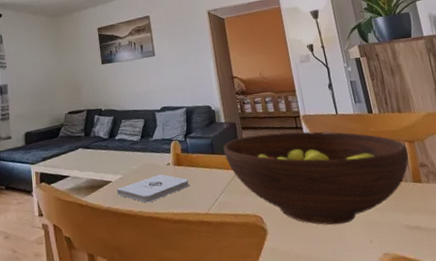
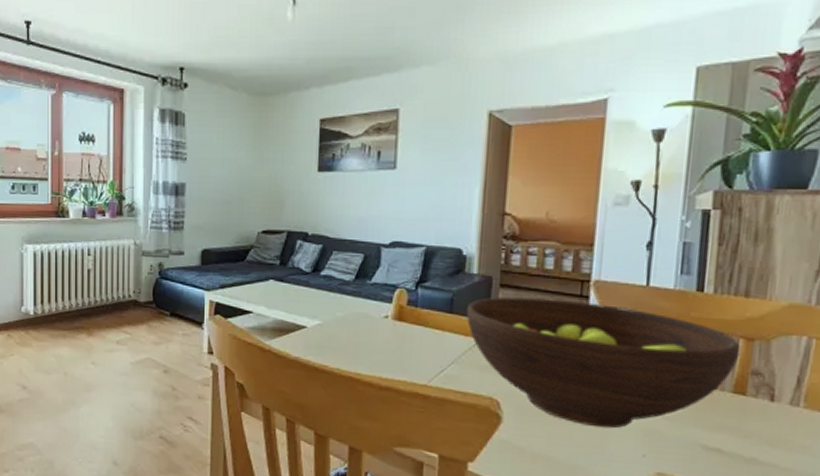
notepad: present [116,174,189,203] -> none [310,327,409,360]

